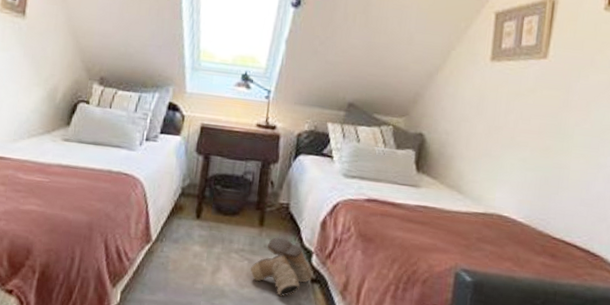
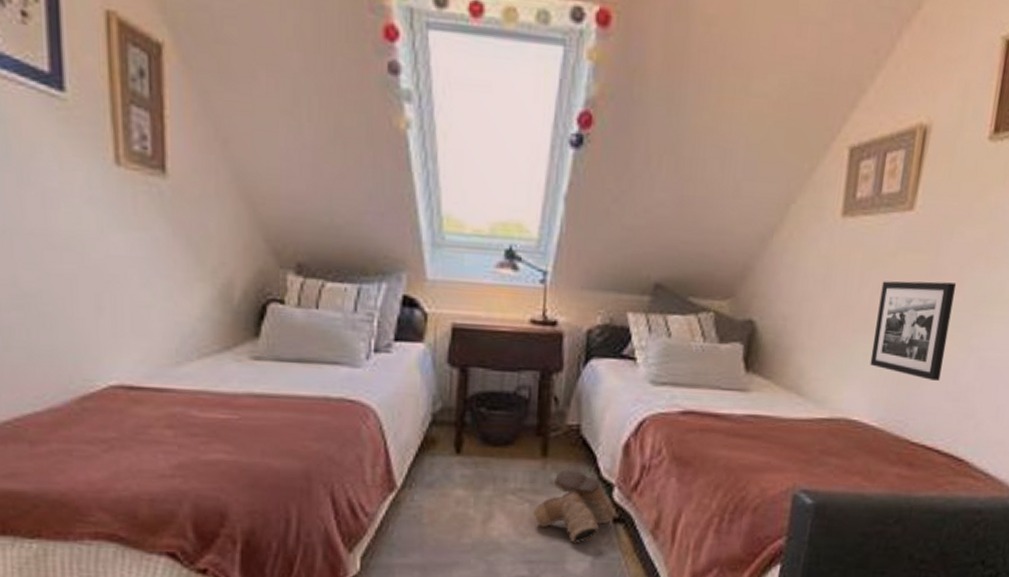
picture frame: none [516,109,585,189] -> present [870,281,957,381]

